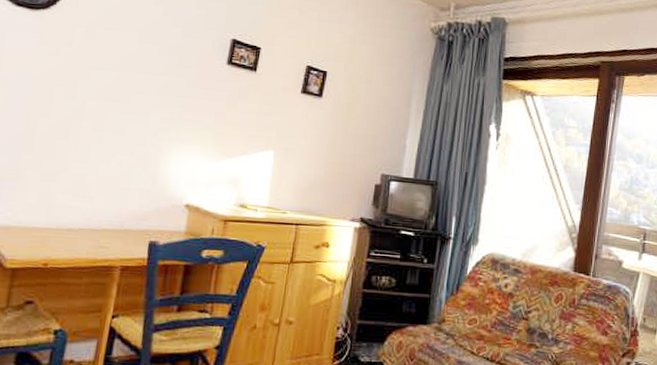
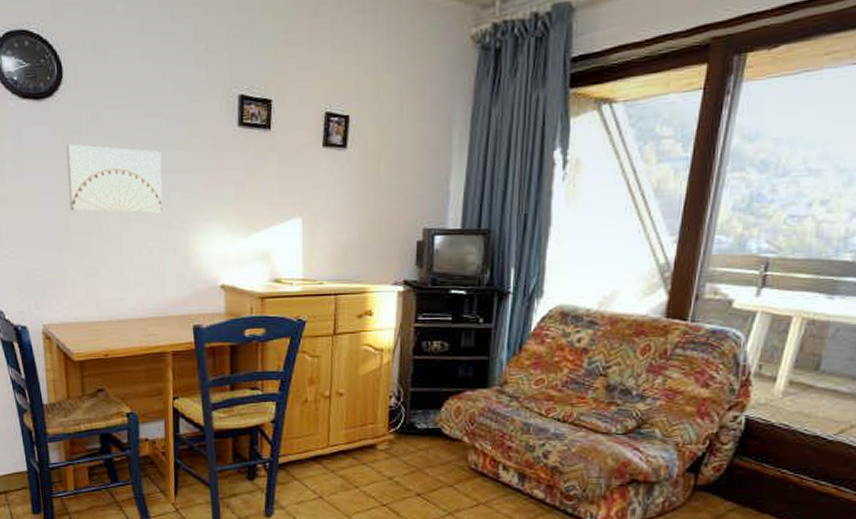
wall art: none [40,53,149,129] -> present [66,143,163,213]

